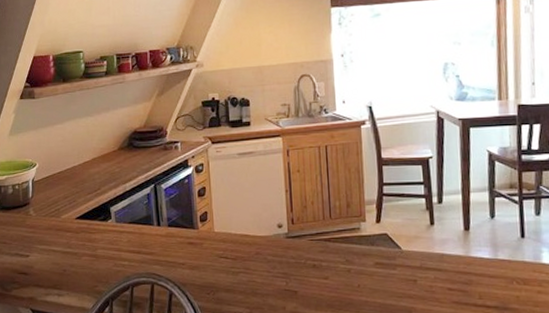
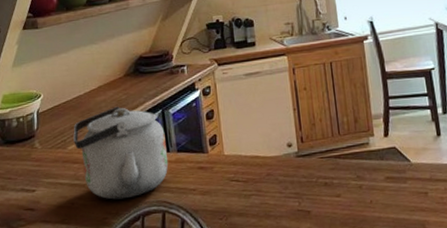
kettle: none [67,179,159,269] -> present [73,106,169,200]

